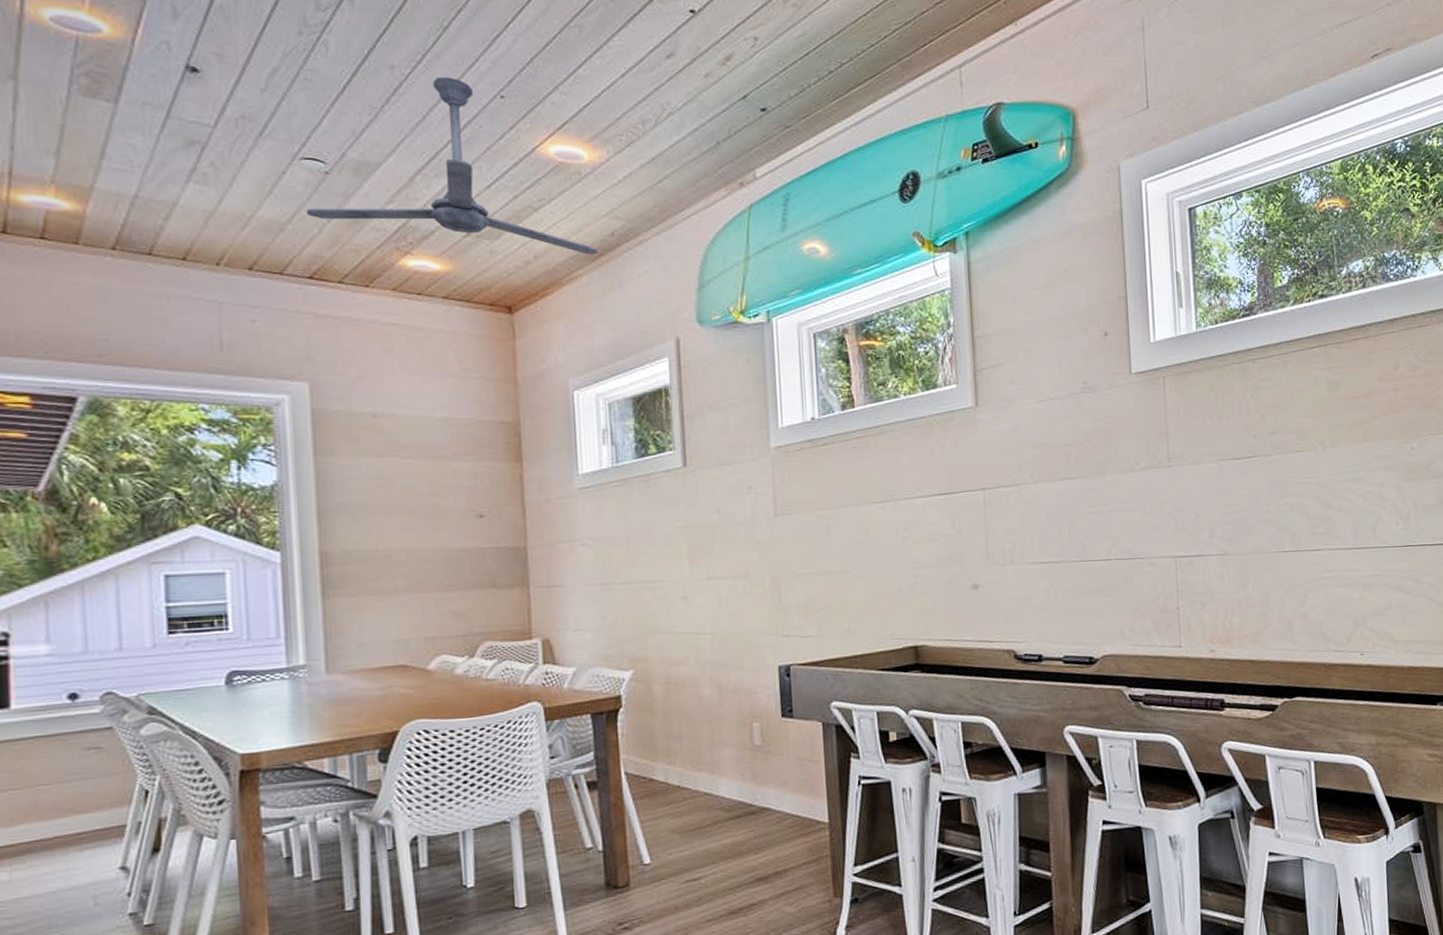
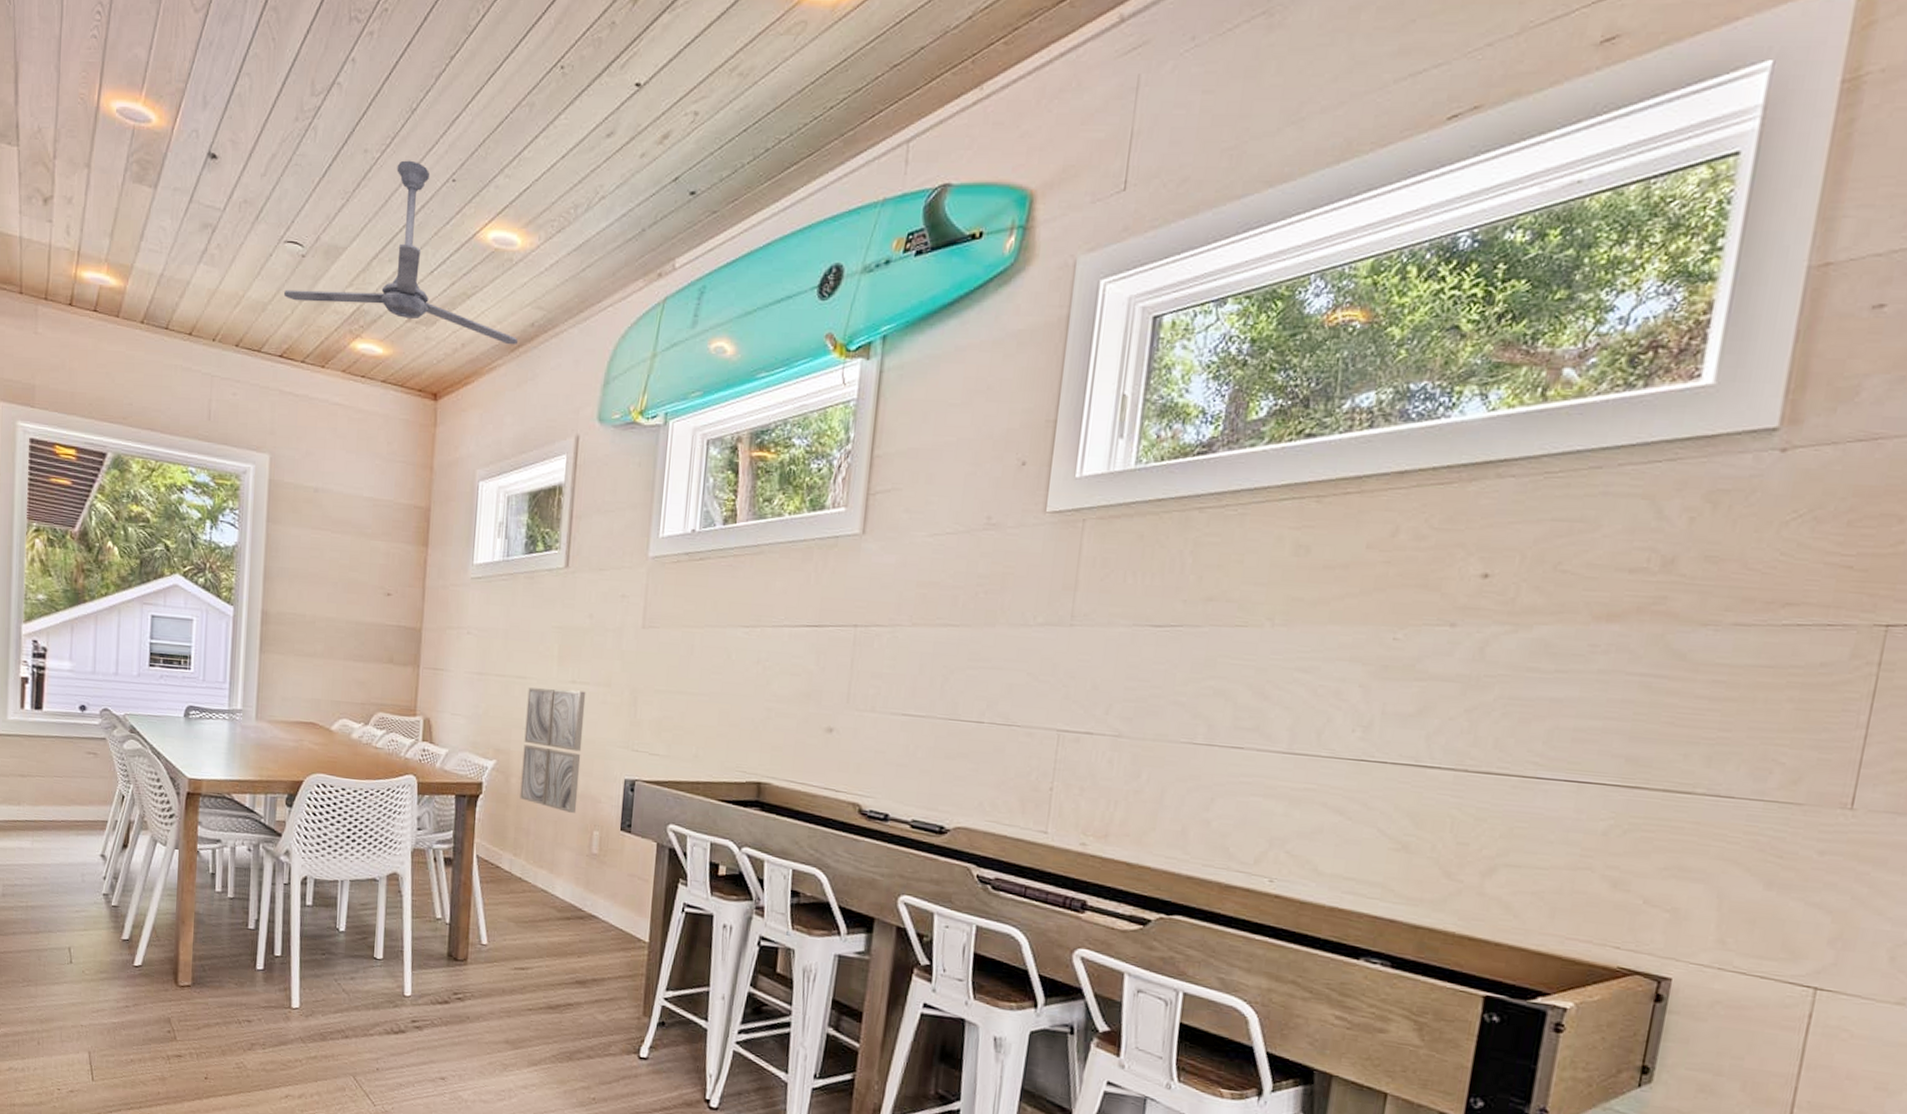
wall art: none [659,586,731,710] -> present [520,687,586,813]

